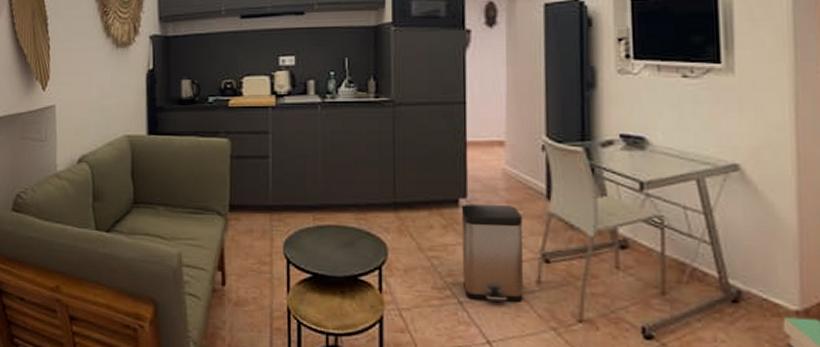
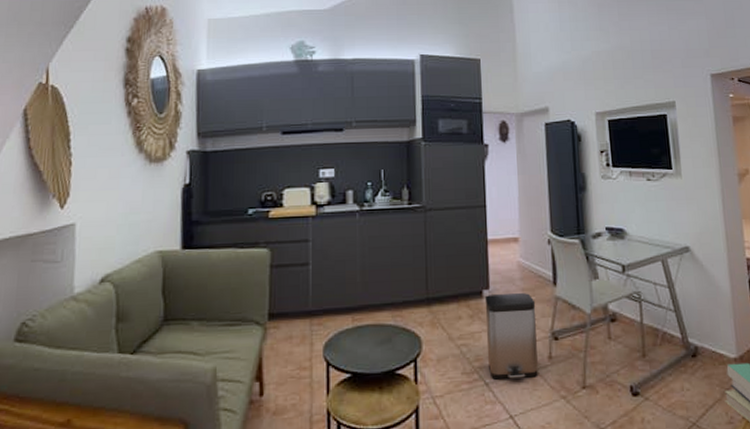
kettle: present [177,77,201,105] -> none [214,190,240,218]

